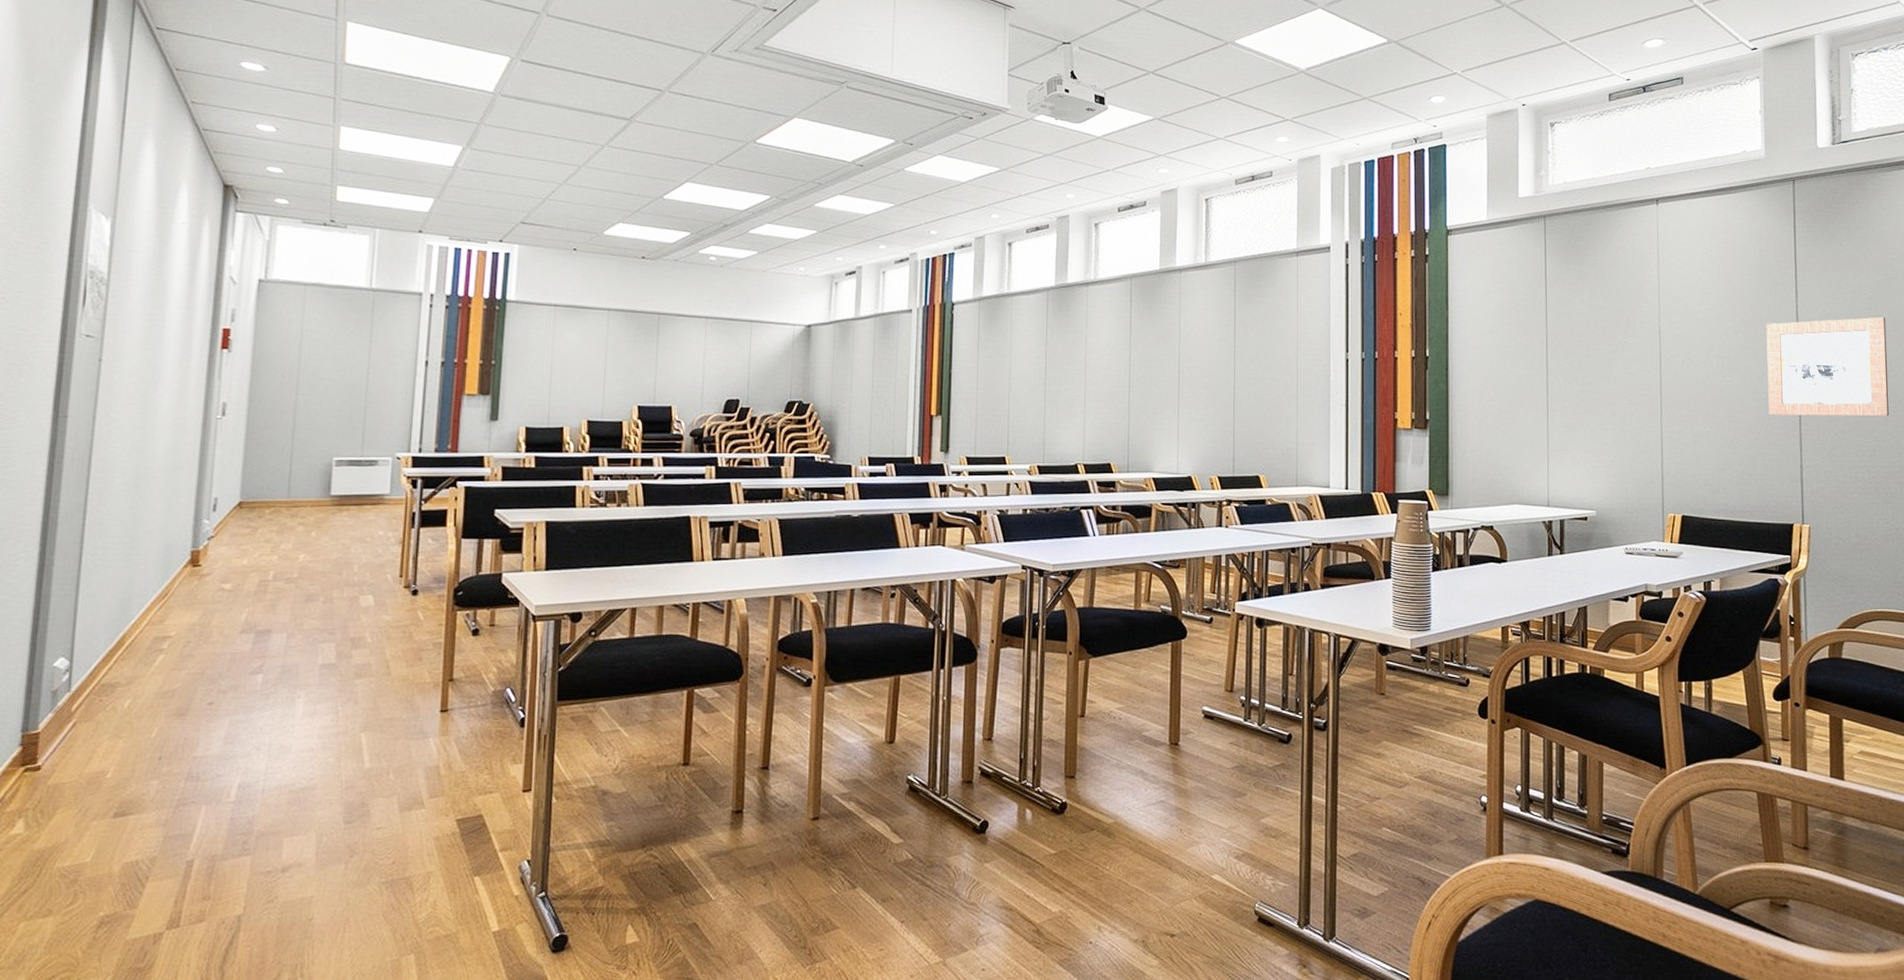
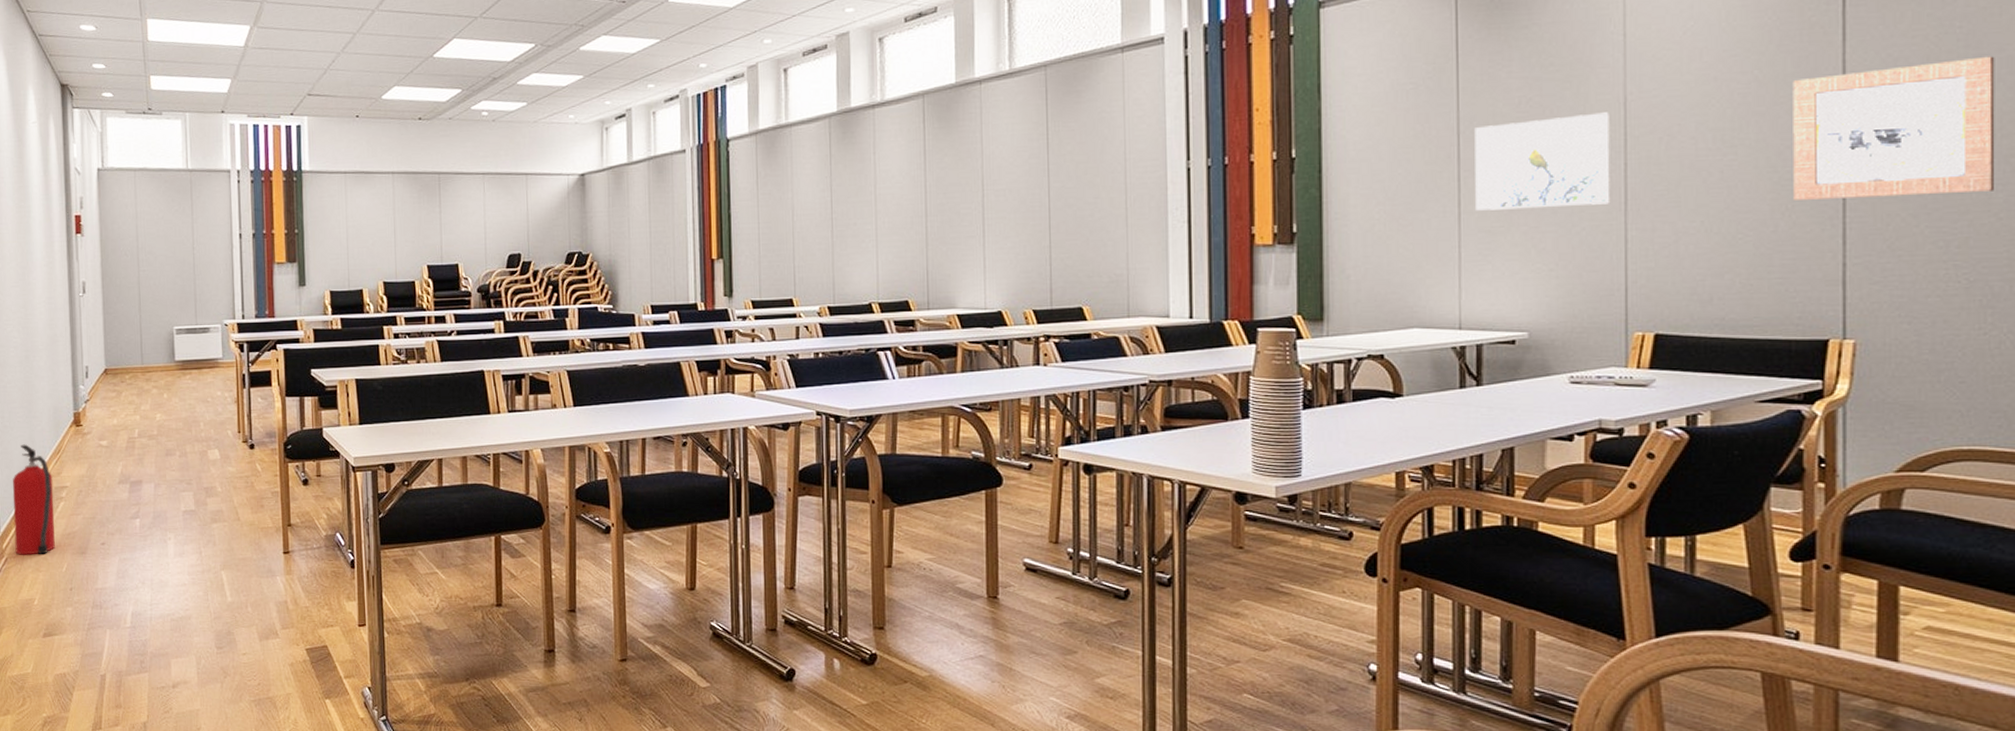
fire extinguisher: none [88,586,153,719] -> present [12,444,55,555]
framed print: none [1558,337,1651,410] -> present [1474,112,1611,211]

